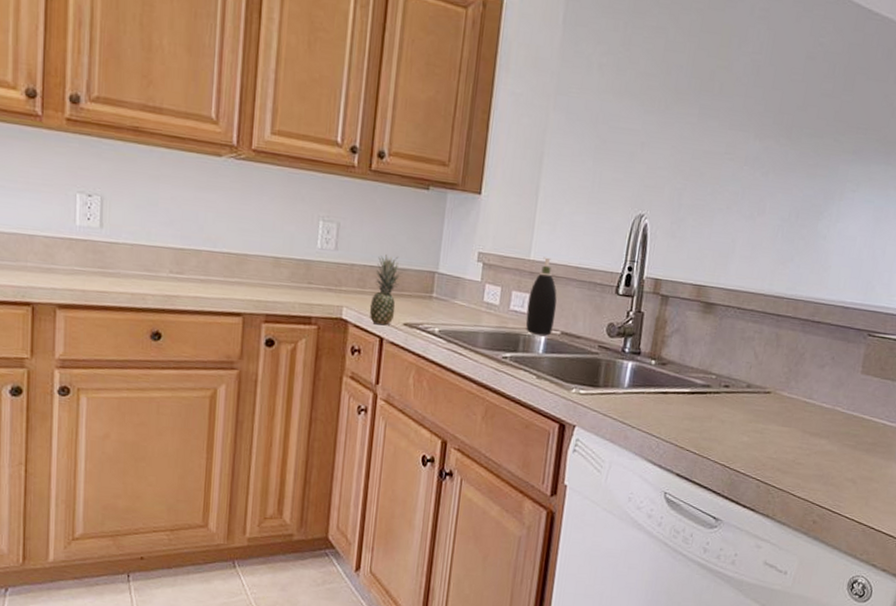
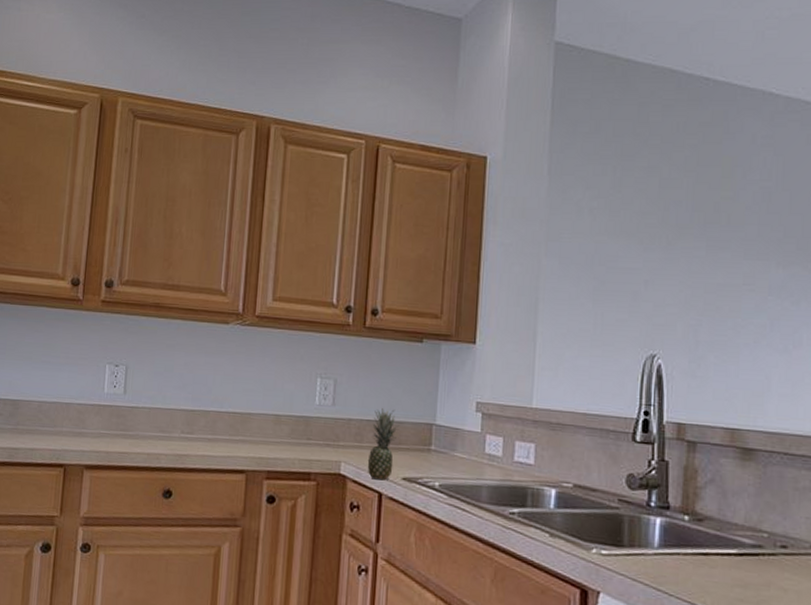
soap dispenser: present [525,257,557,337] -> none [532,404,566,490]

